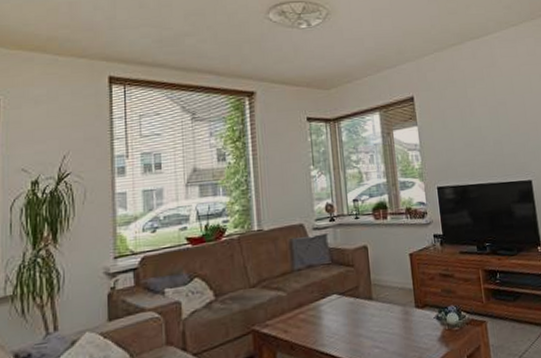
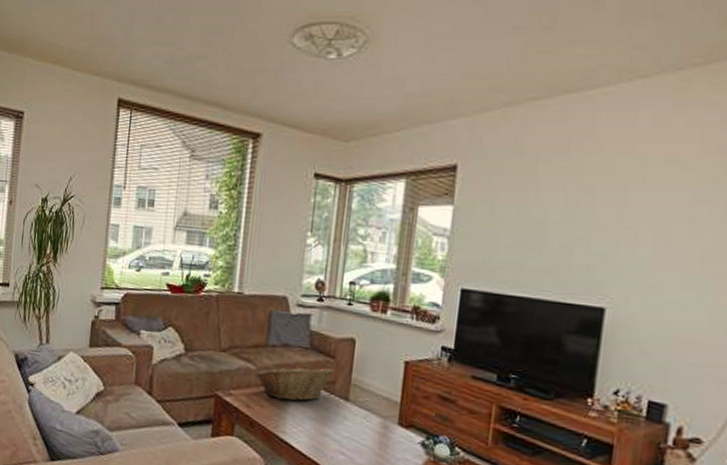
fruit basket: none [287,276,356,317] -> present [255,365,335,402]

